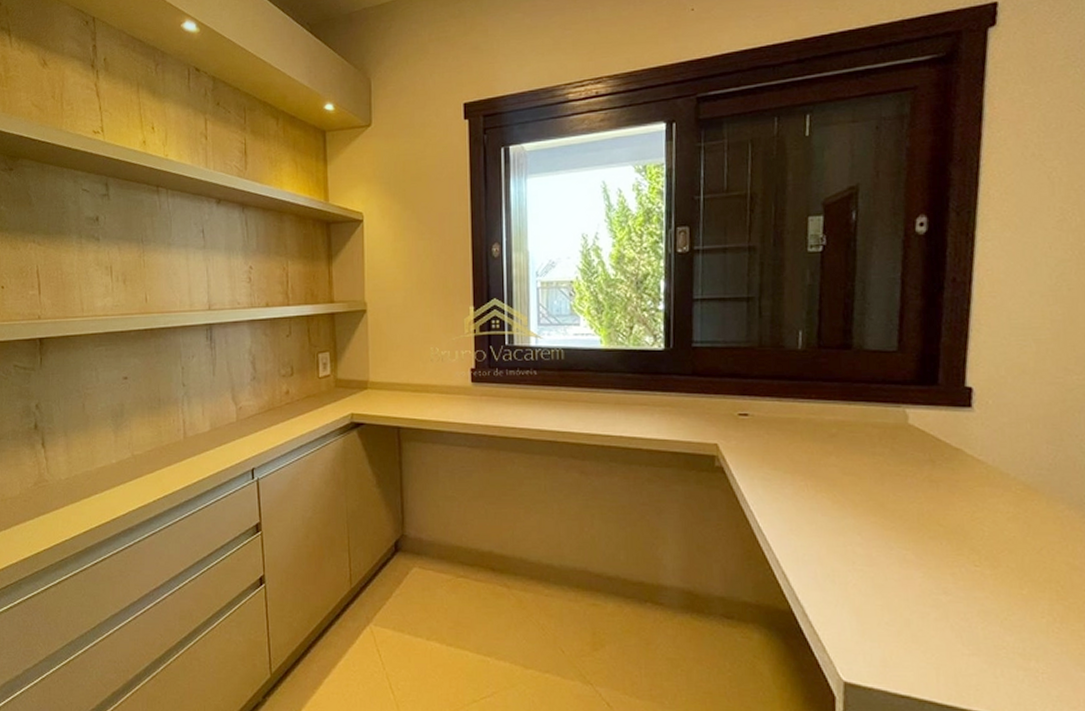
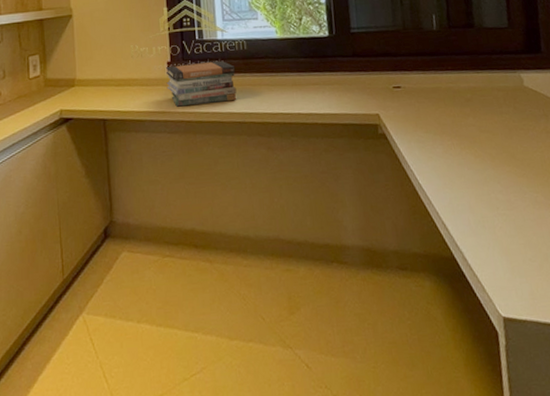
book stack: none [469,370,550,419] -> present [166,60,237,107]

